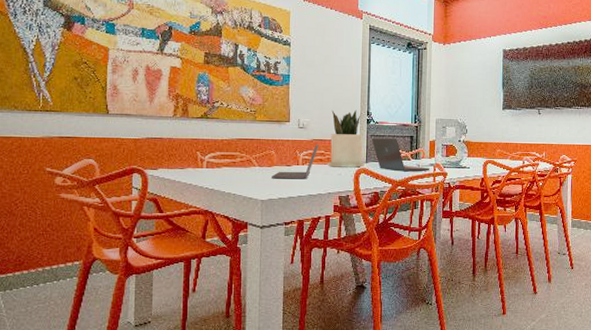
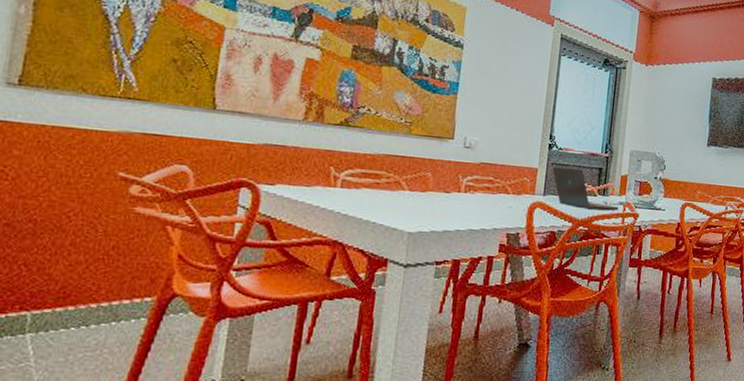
laptop computer: present [272,144,319,179] -> none [424,168,488,210]
planter: present [327,109,366,168] -> none [495,129,543,201]

